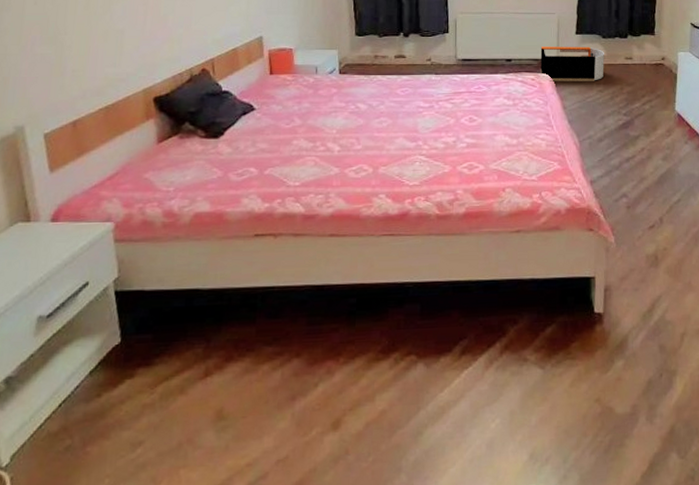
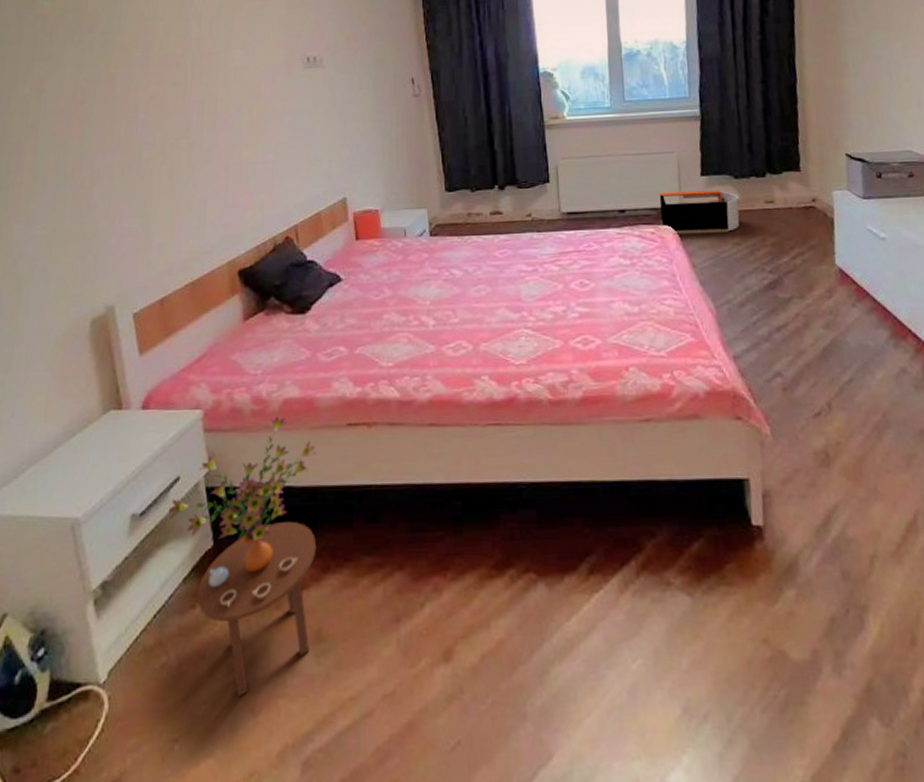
side table: none [76,229,225,470] -> present [168,417,317,697]

